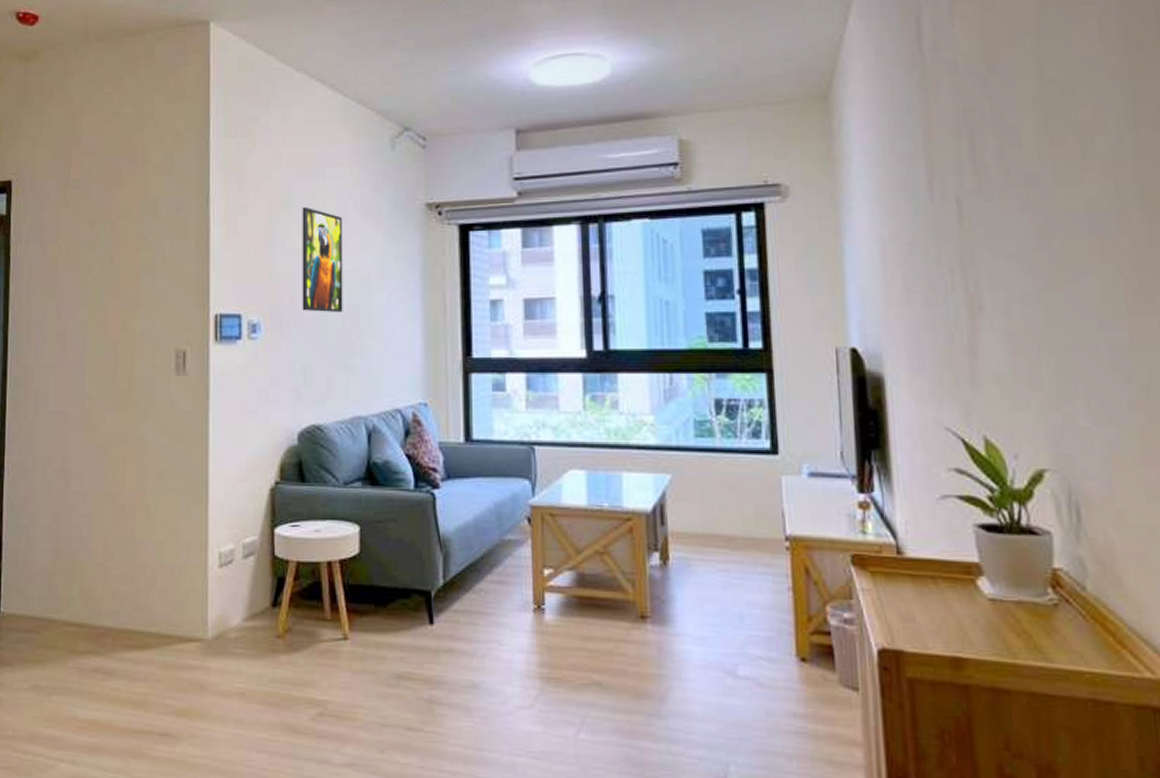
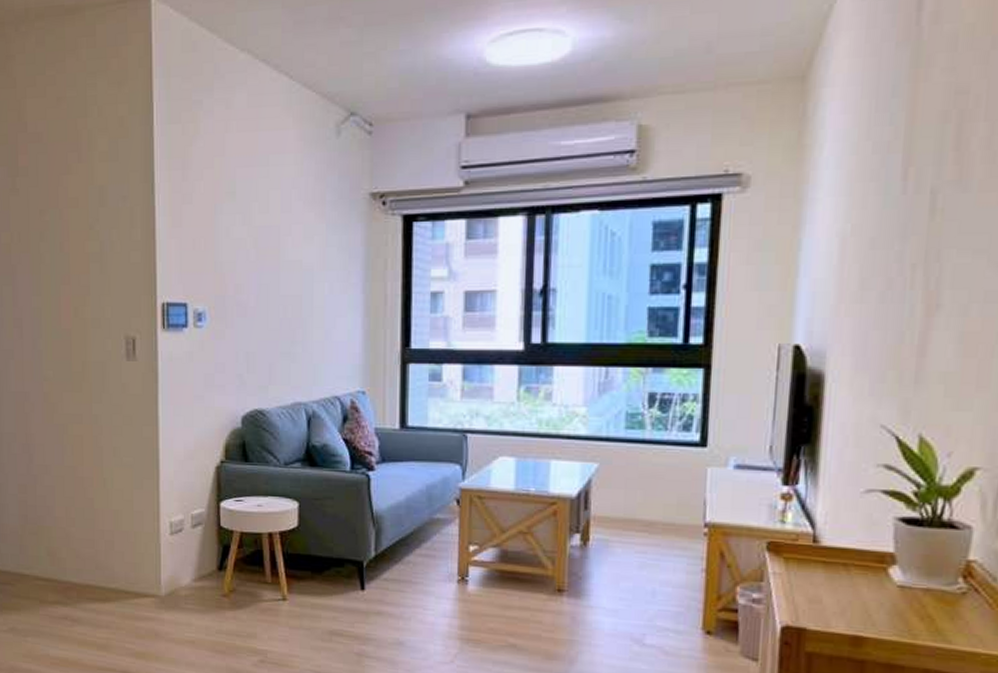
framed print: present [302,206,343,313] -> none [246,195,286,303]

